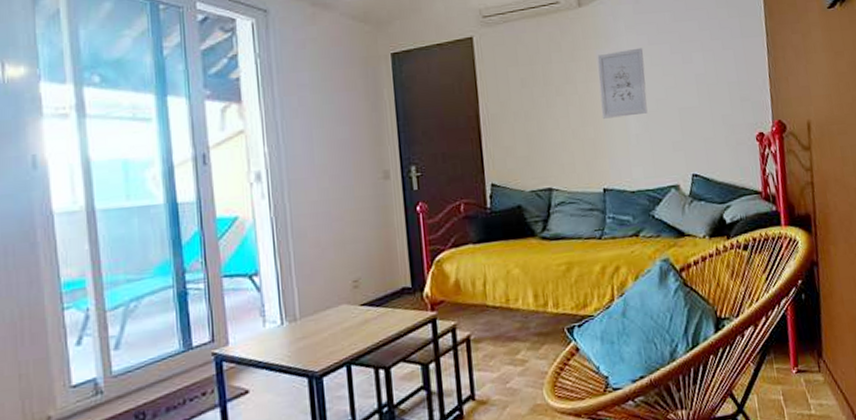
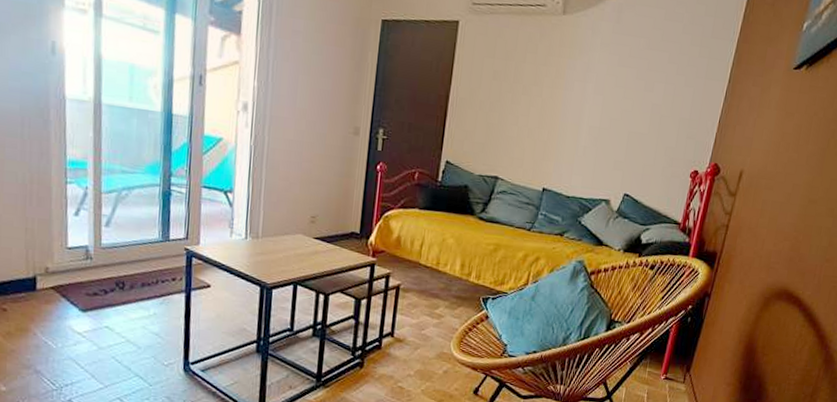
wall art: present [597,47,648,119] -> none [558,65,612,130]

